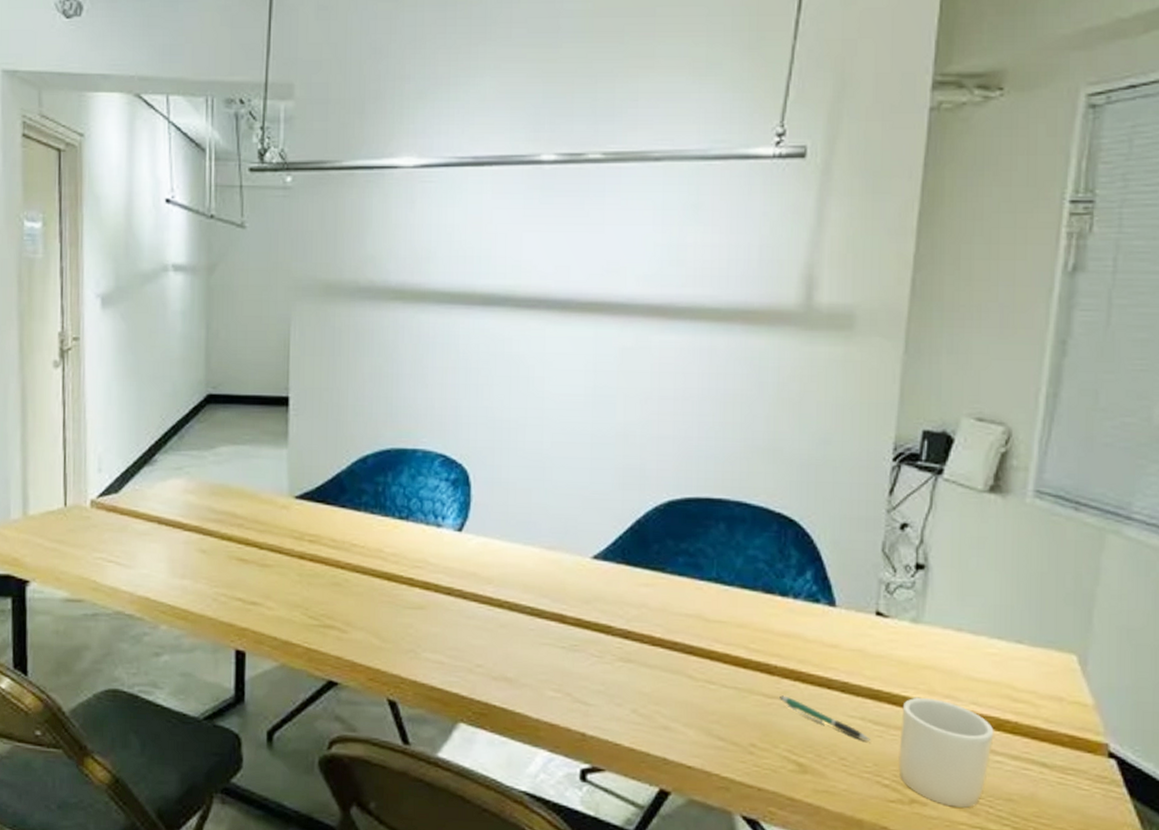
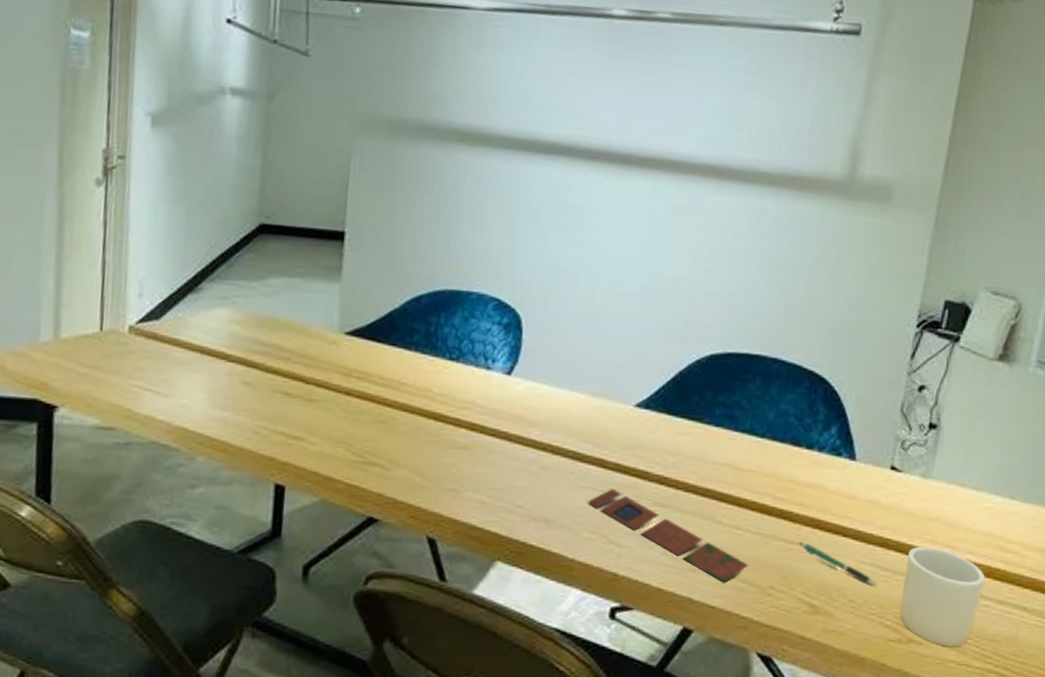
papers: none [549,644,726,742] -> present [587,488,749,583]

